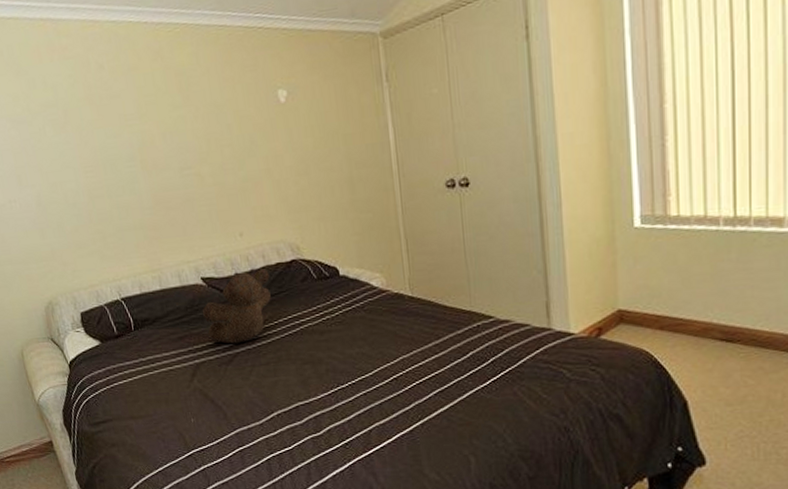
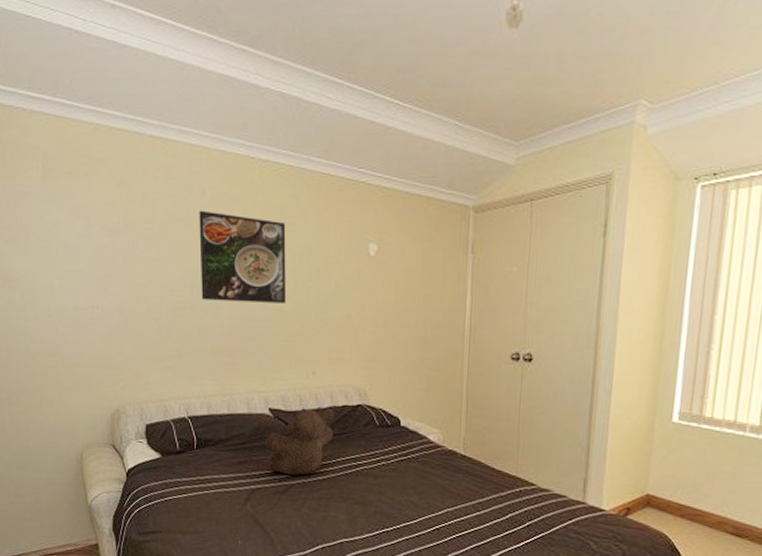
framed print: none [100,83,201,177] -> present [199,210,286,304]

